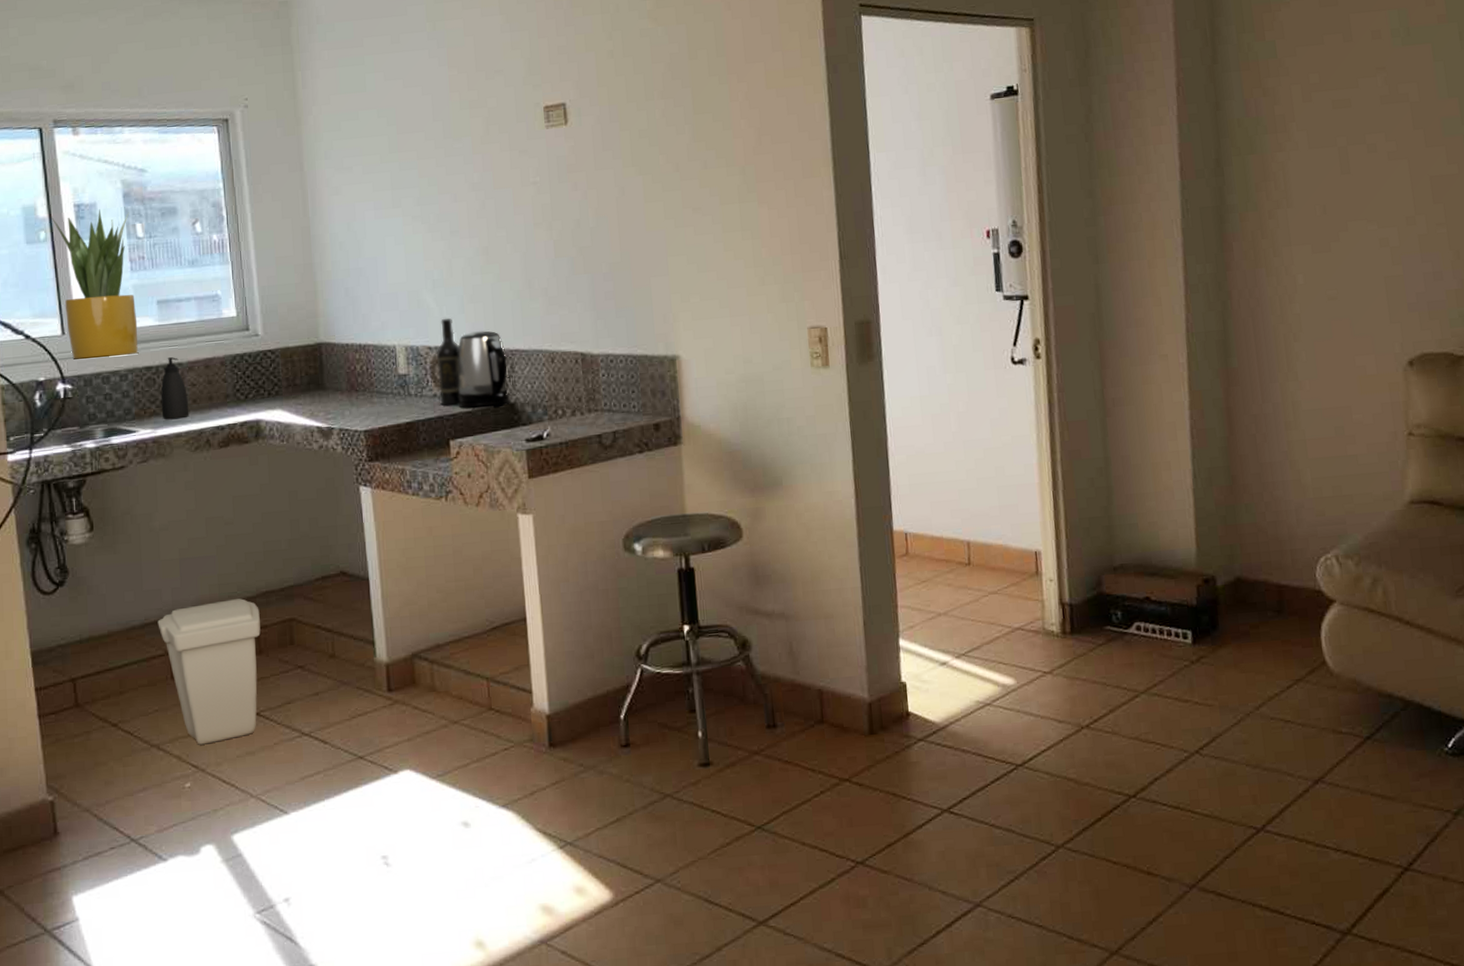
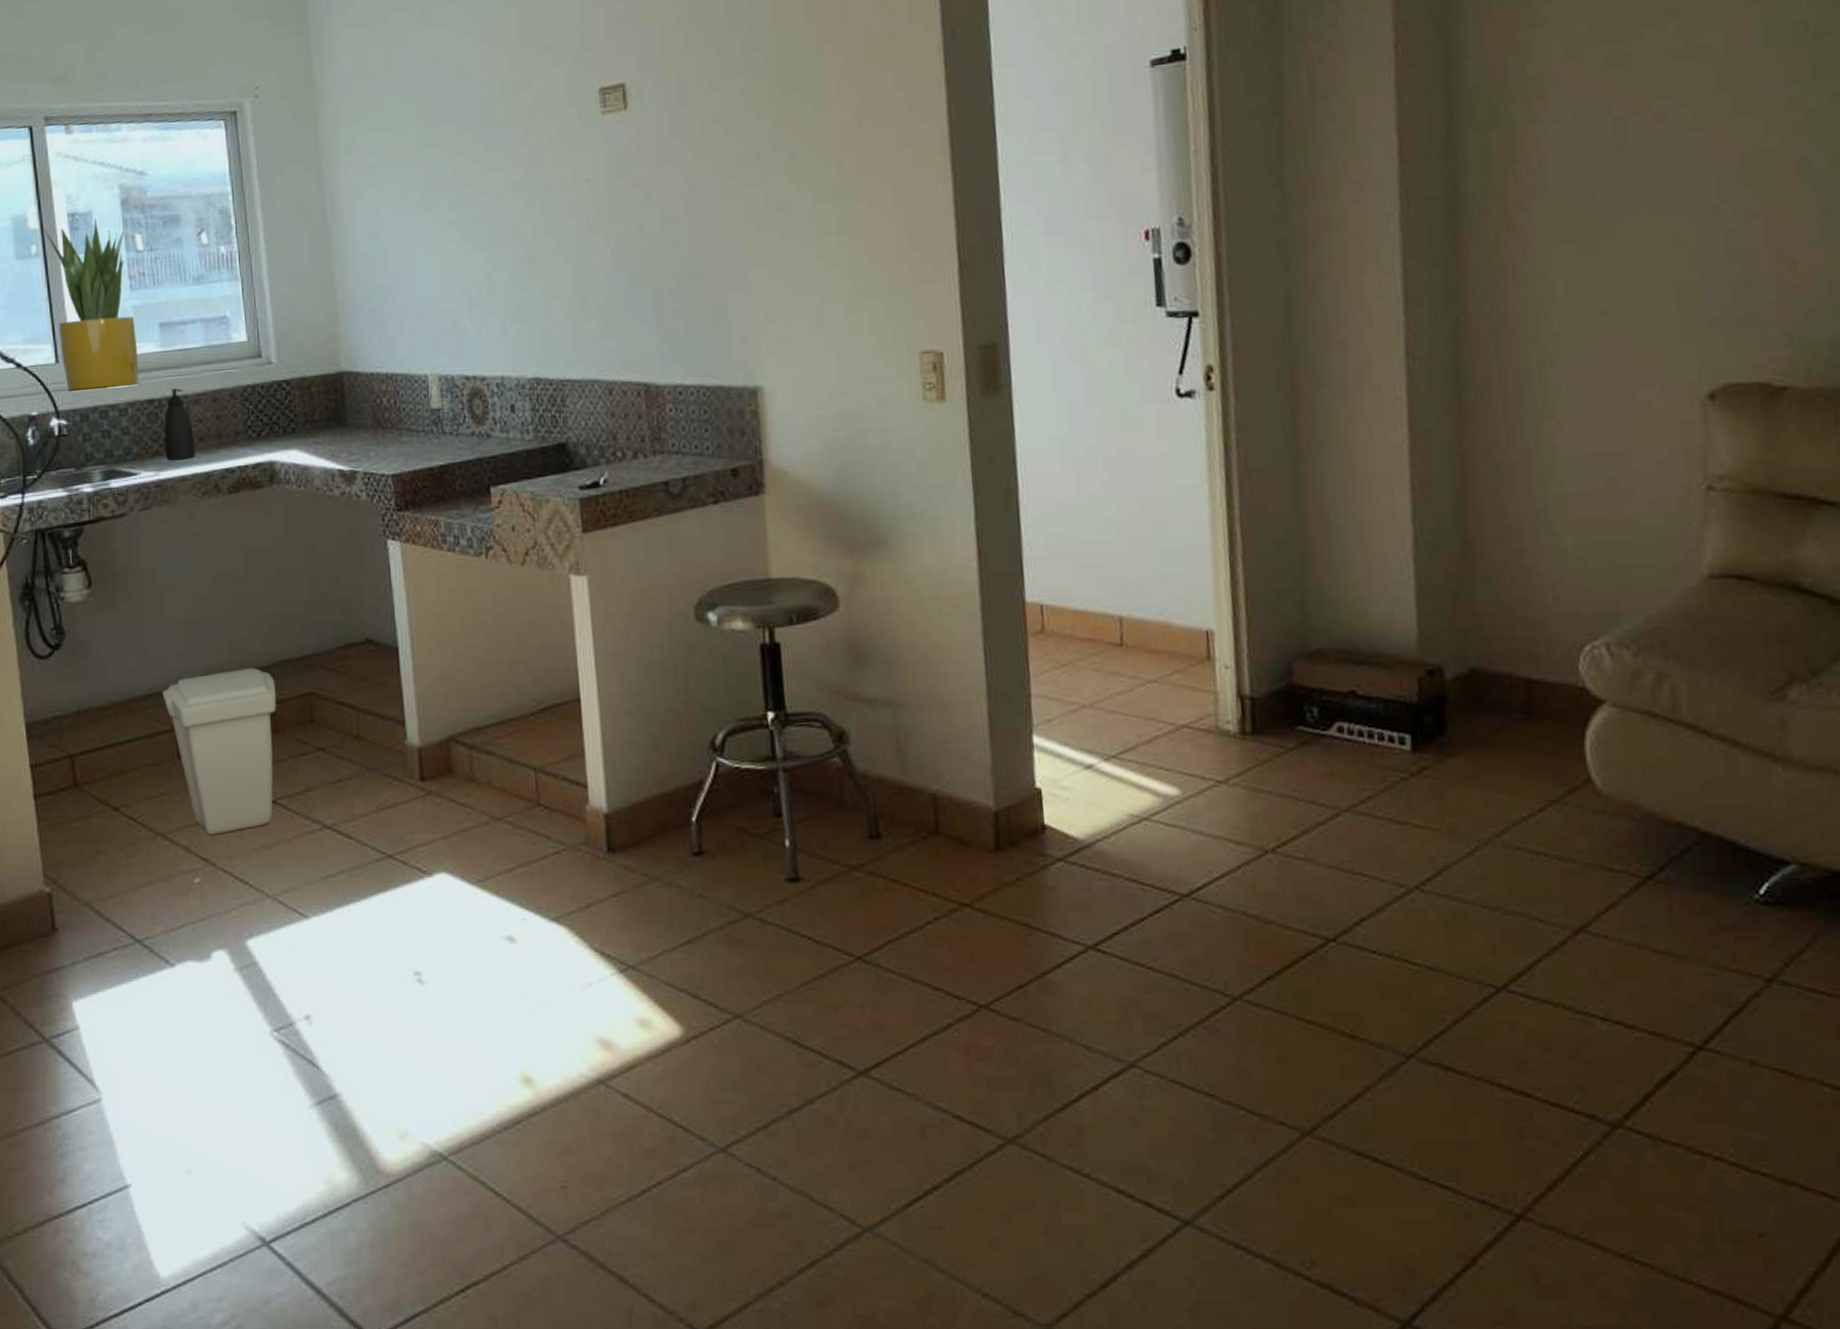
wine bottle: present [436,317,460,407] -> none [475,342,503,448]
kettle: present [457,330,511,410] -> none [498,357,562,451]

